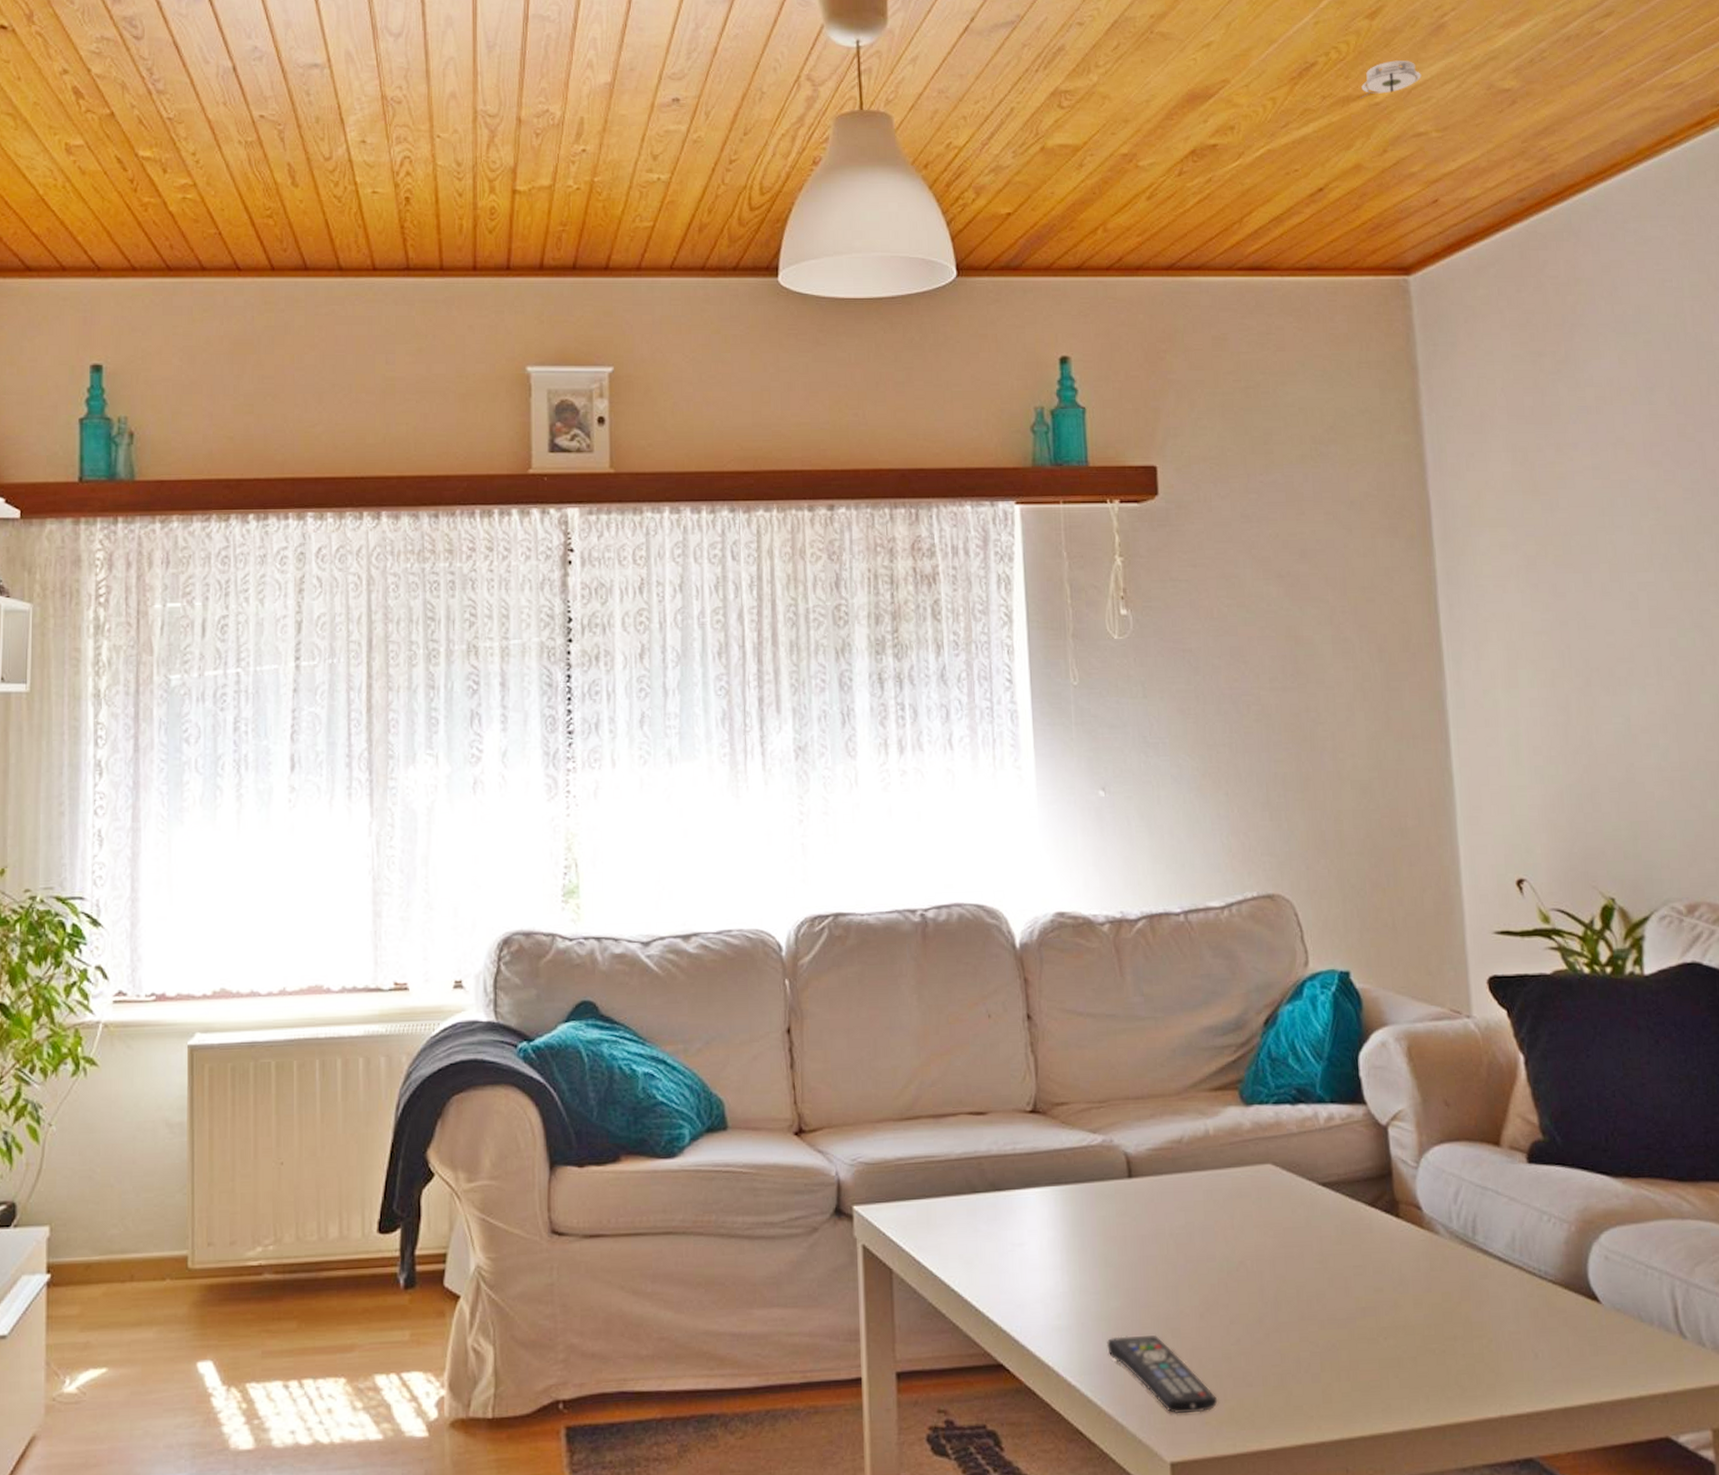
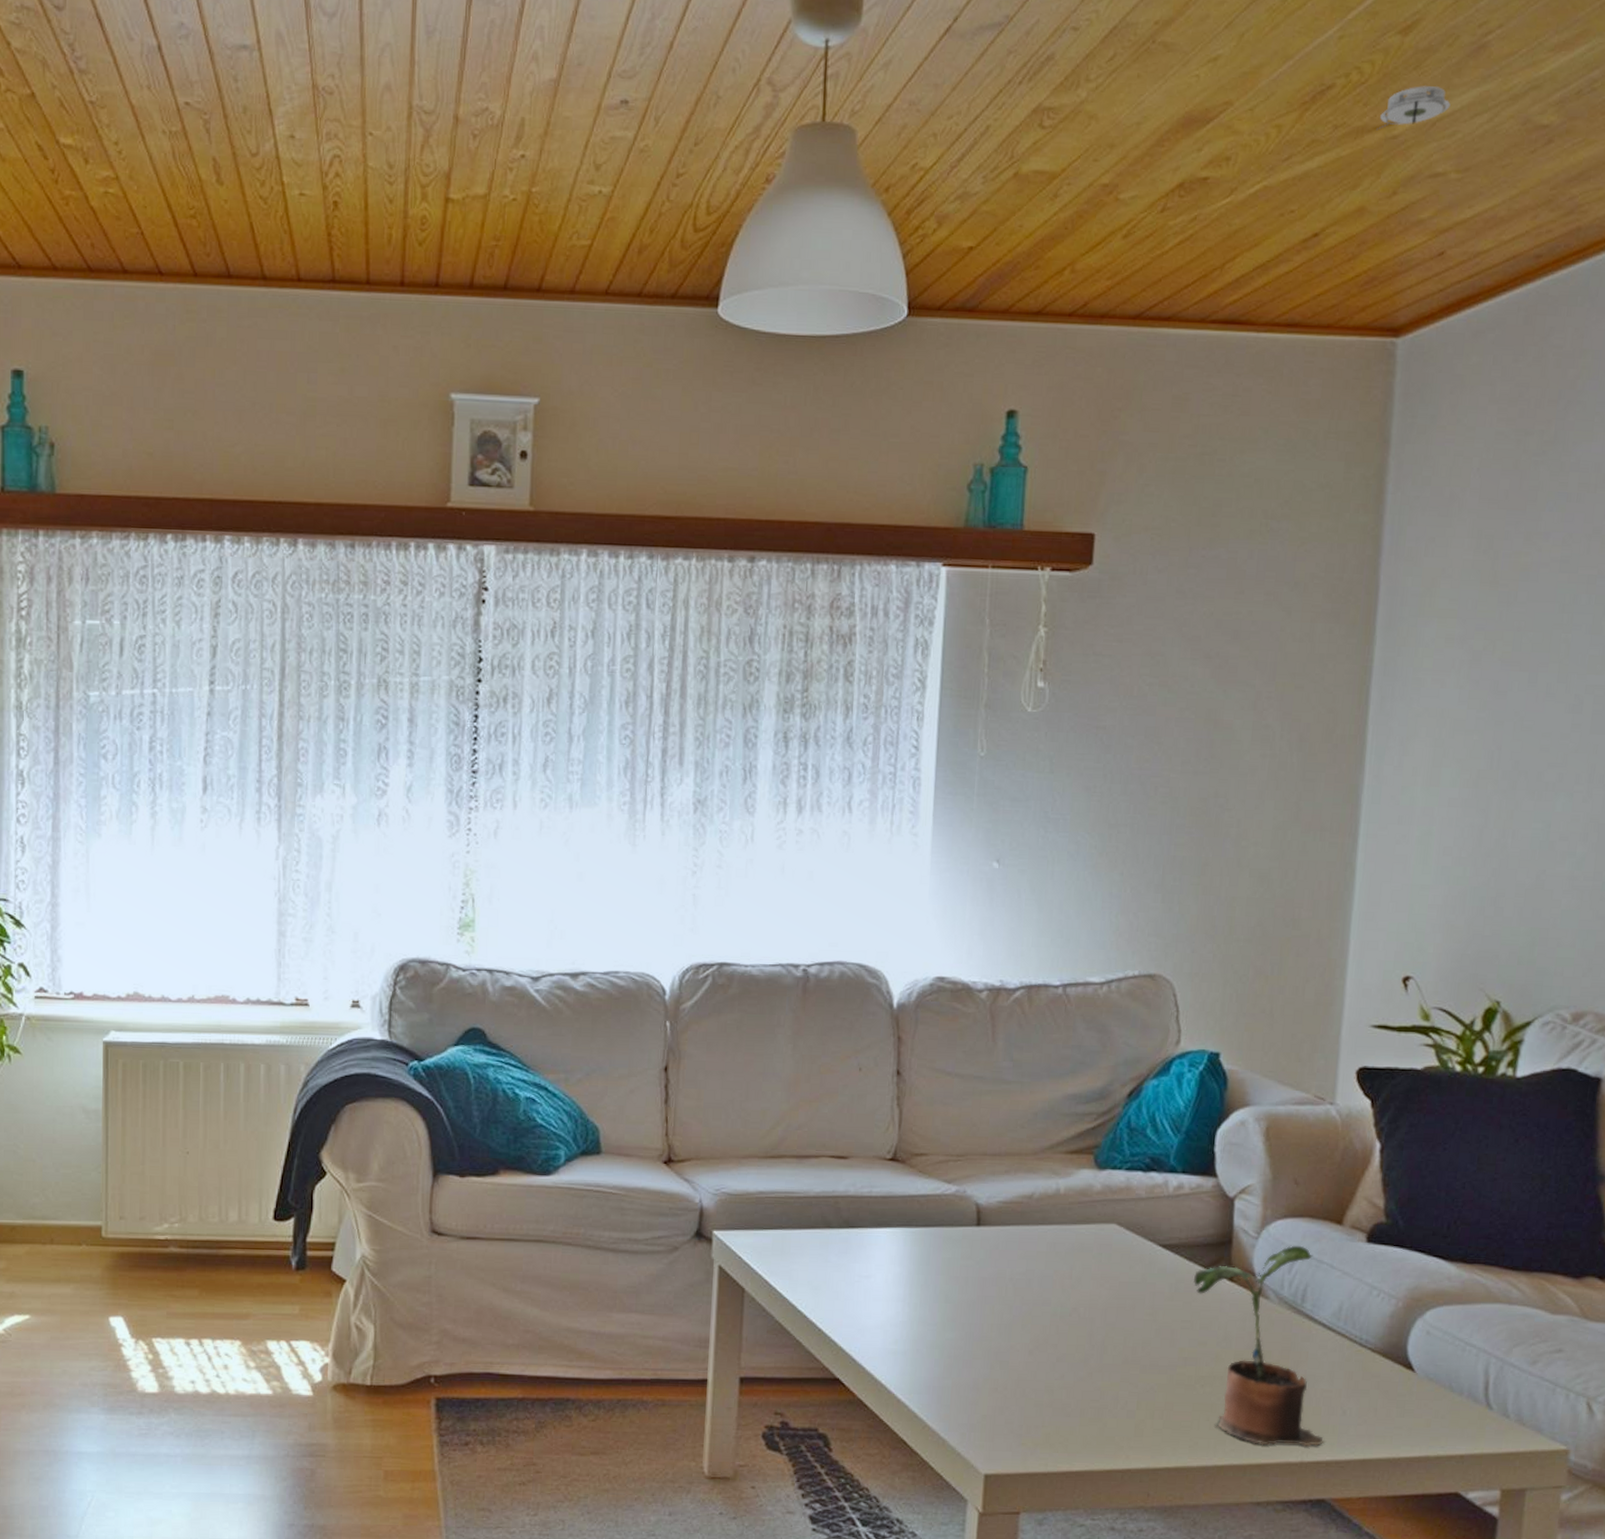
remote control: present [1107,1335,1218,1414] -> none [938,1363,1036,1435]
potted plant: none [1358,1172,1520,1401] -> present [1193,1245,1323,1447]

